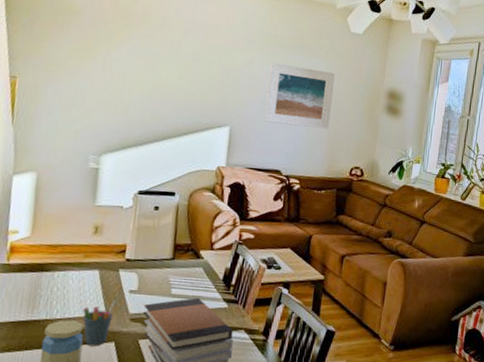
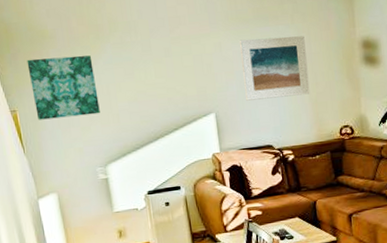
wall art: none [38,29,116,101] -> present [27,55,100,120]

